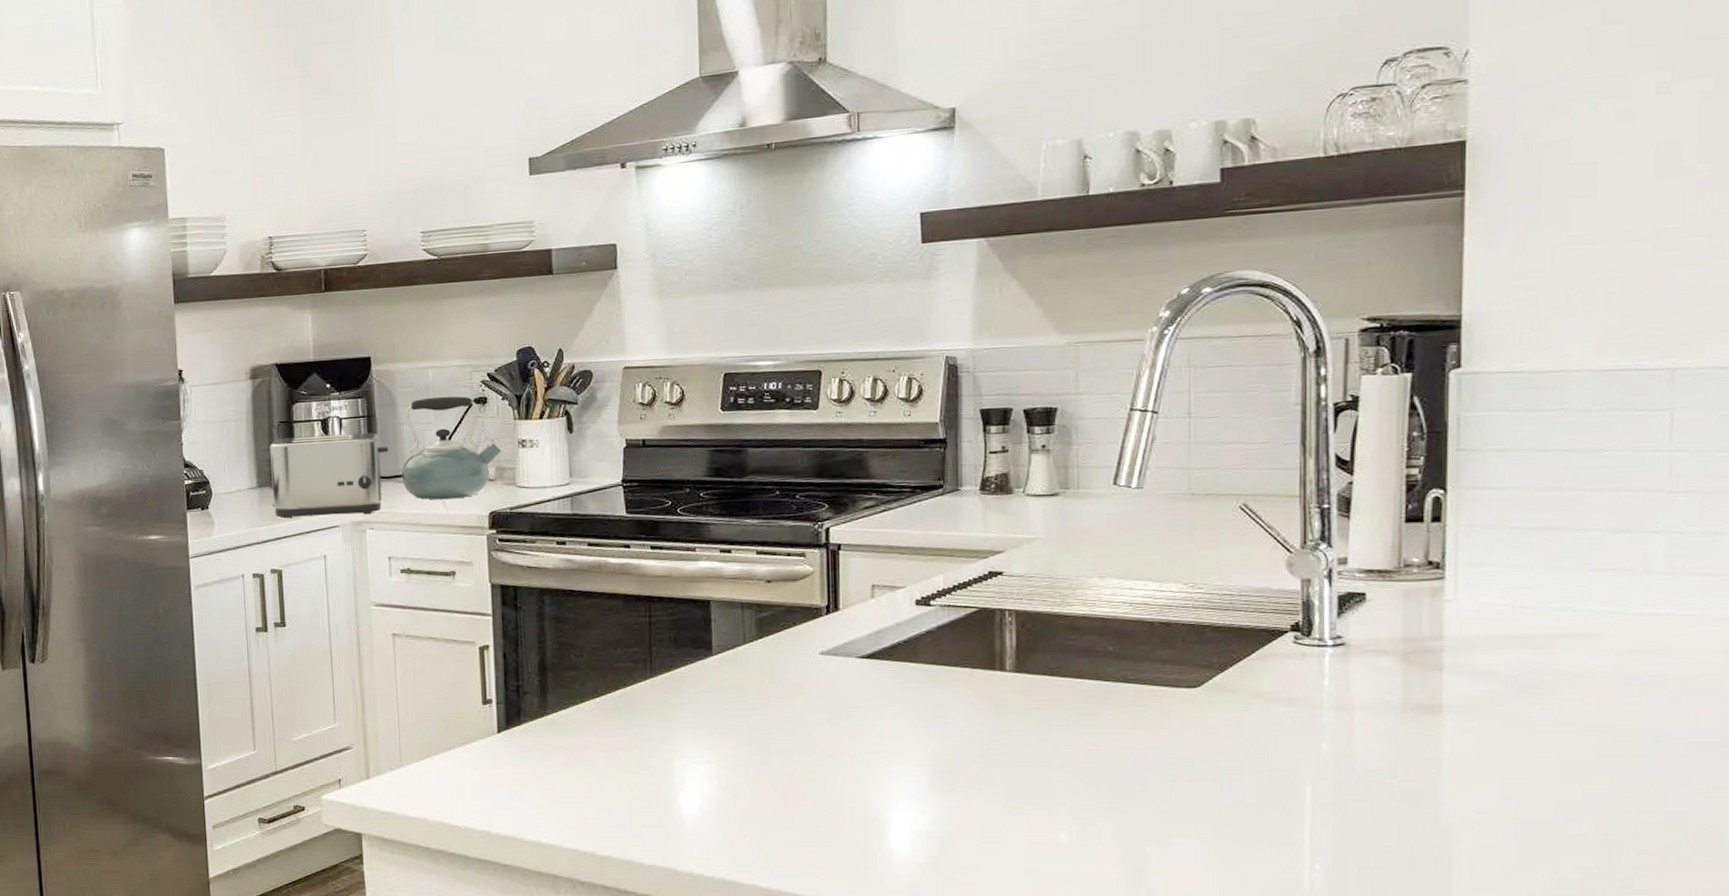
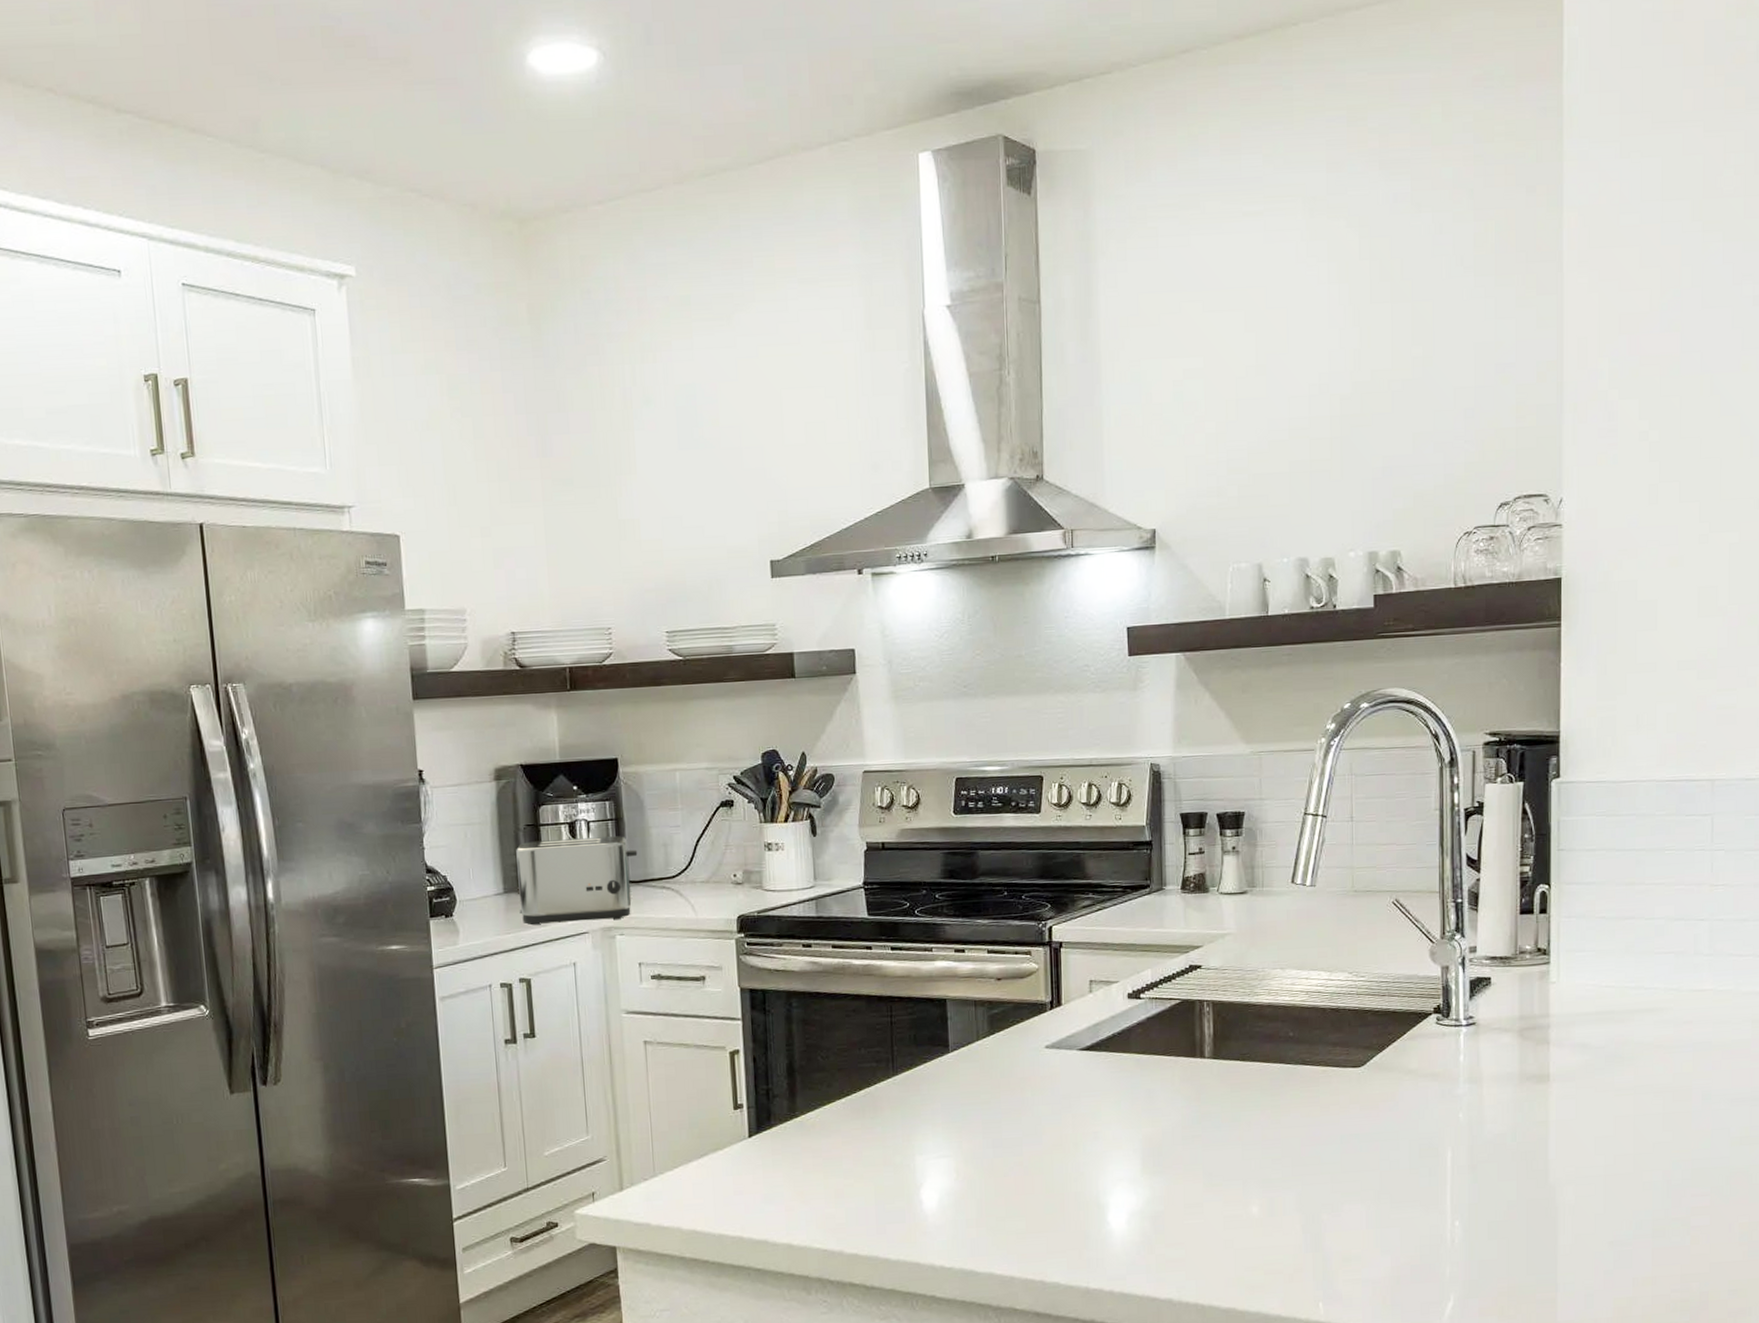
kettle: present [402,396,506,500] -> none [651,799,753,904]

